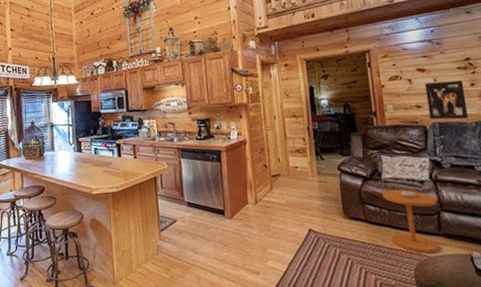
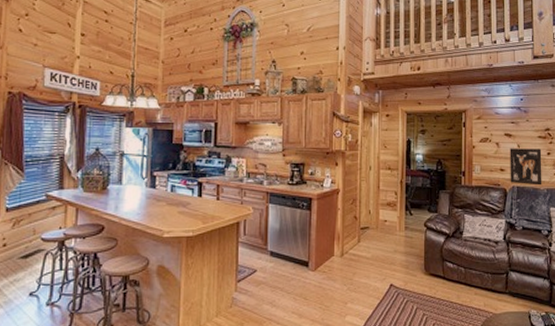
side table: present [382,189,439,254] -> none [461,248,508,311]

